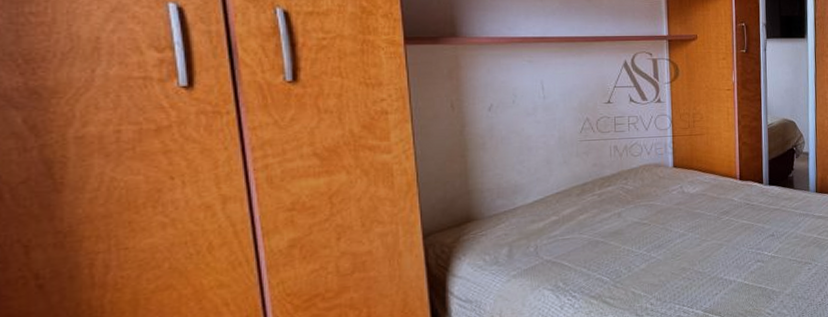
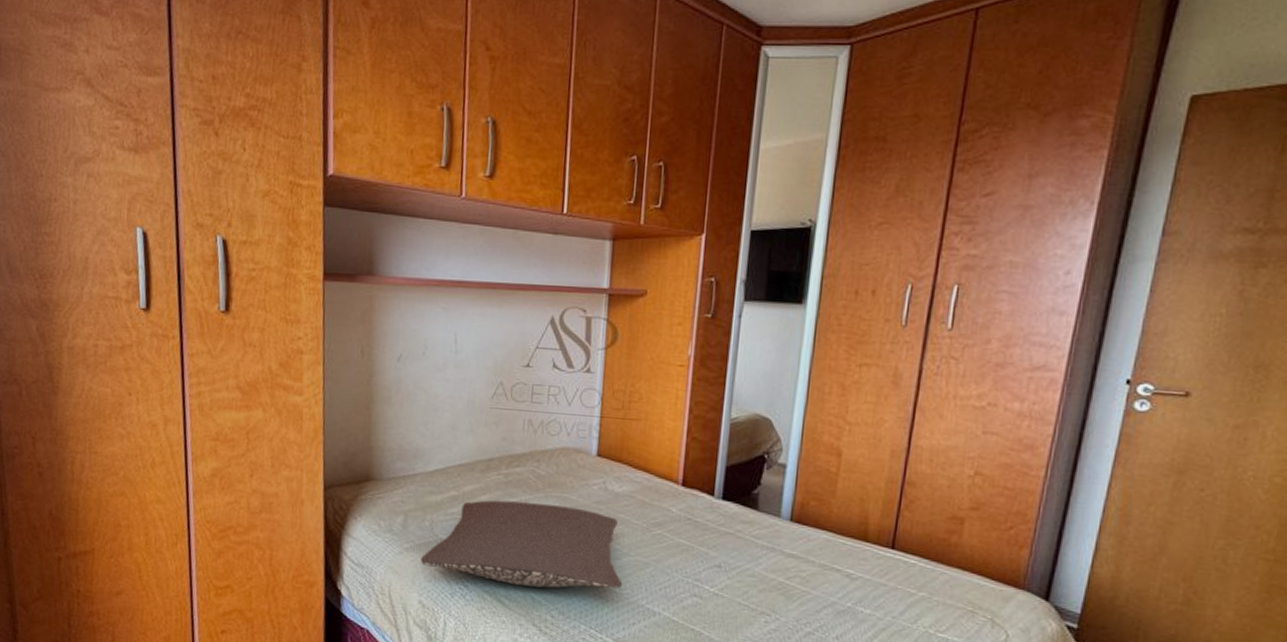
pillow: none [528,211,705,287] -> present [420,500,623,589]

